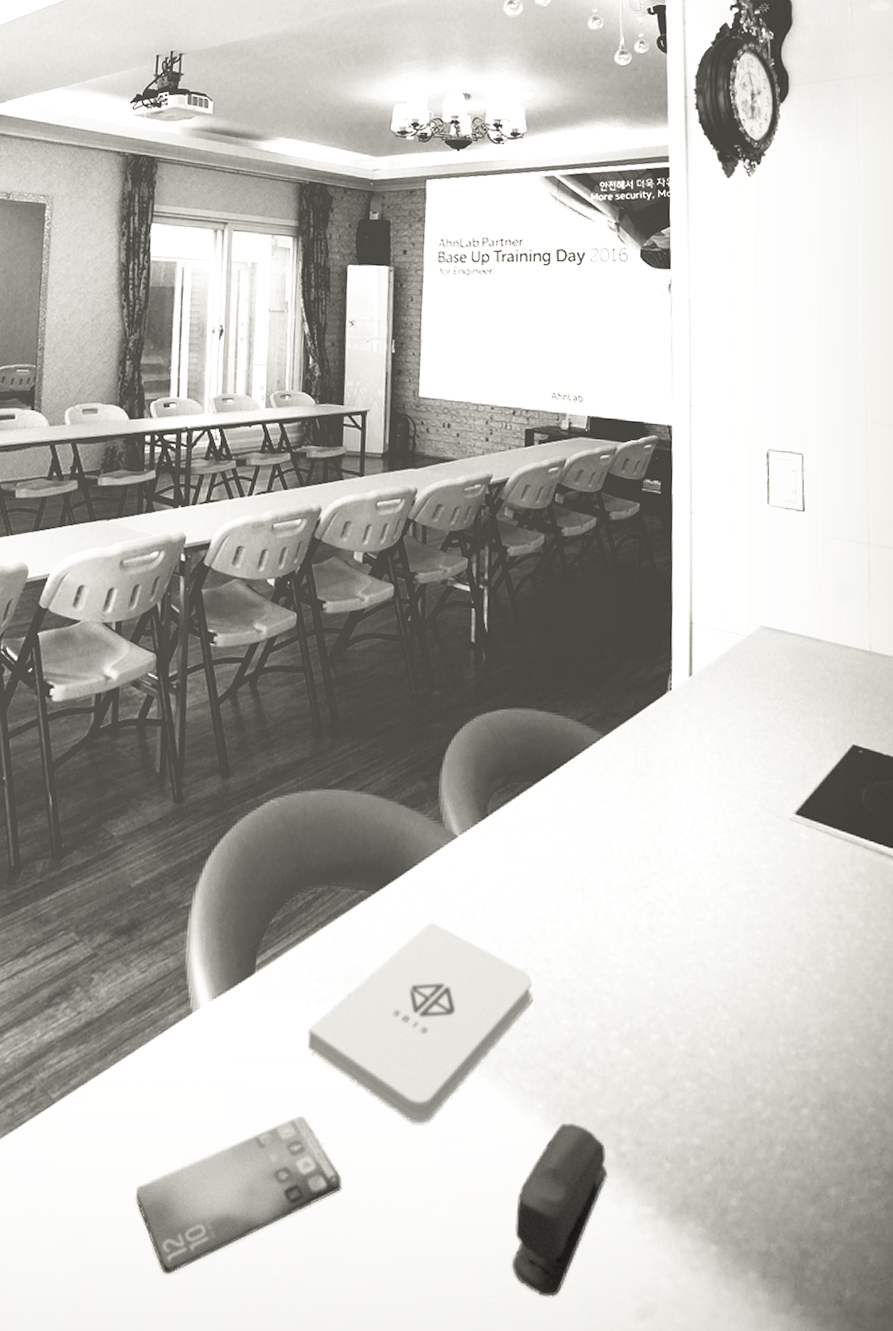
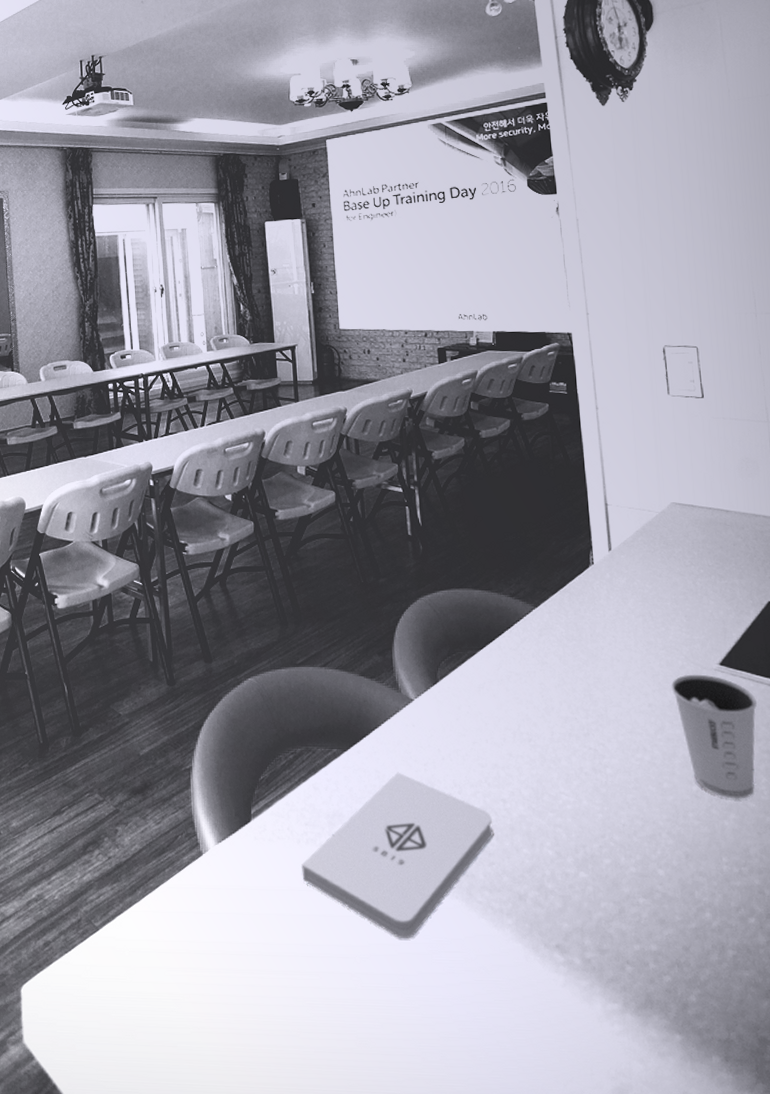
smartphone: present [136,1116,342,1275] -> none [173,935,344,1064]
stapler: present [512,1123,608,1297] -> none [497,935,576,1079]
dixie cup: none [742,823,831,971] -> present [671,674,757,800]

